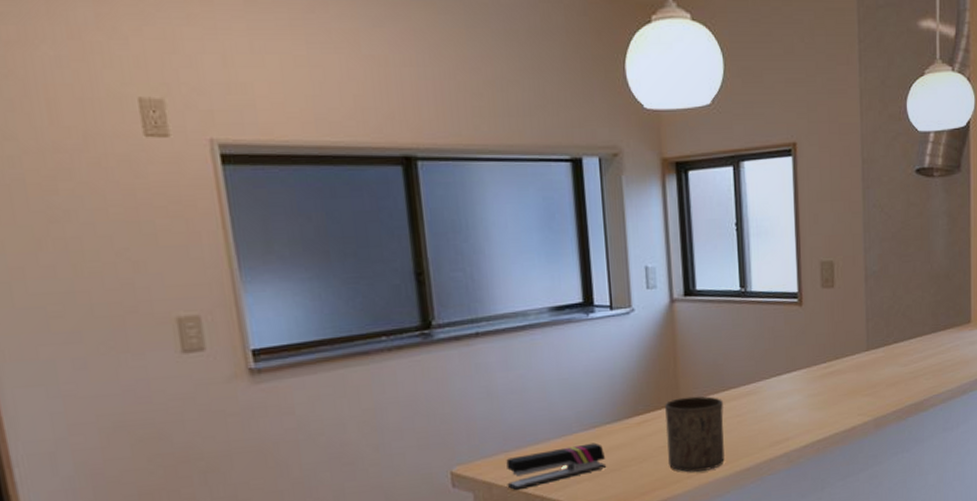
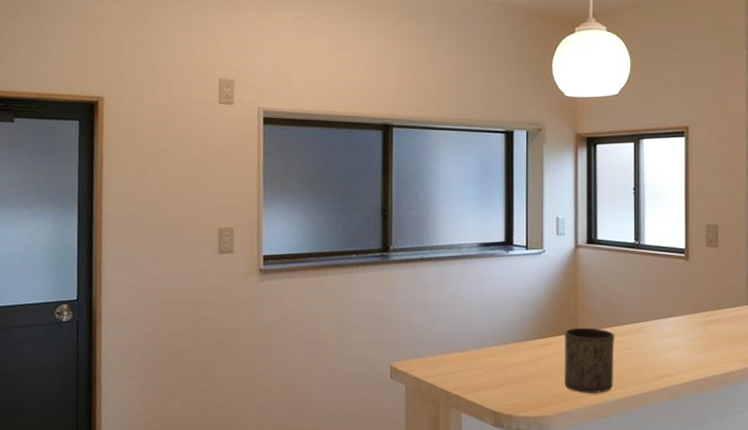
stapler: present [506,443,607,491] -> none [432,356,513,388]

